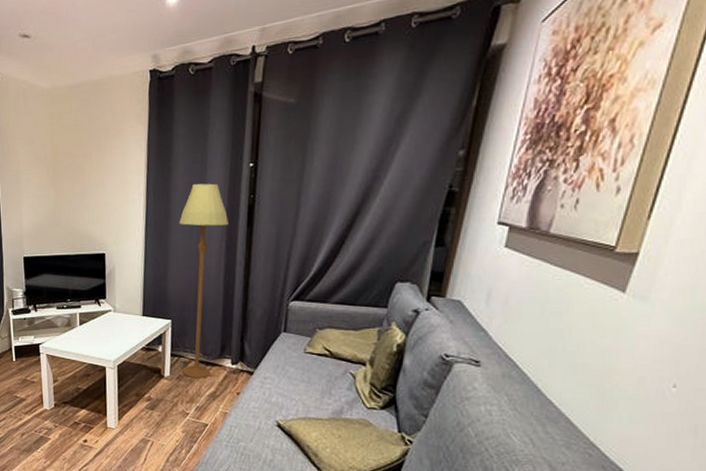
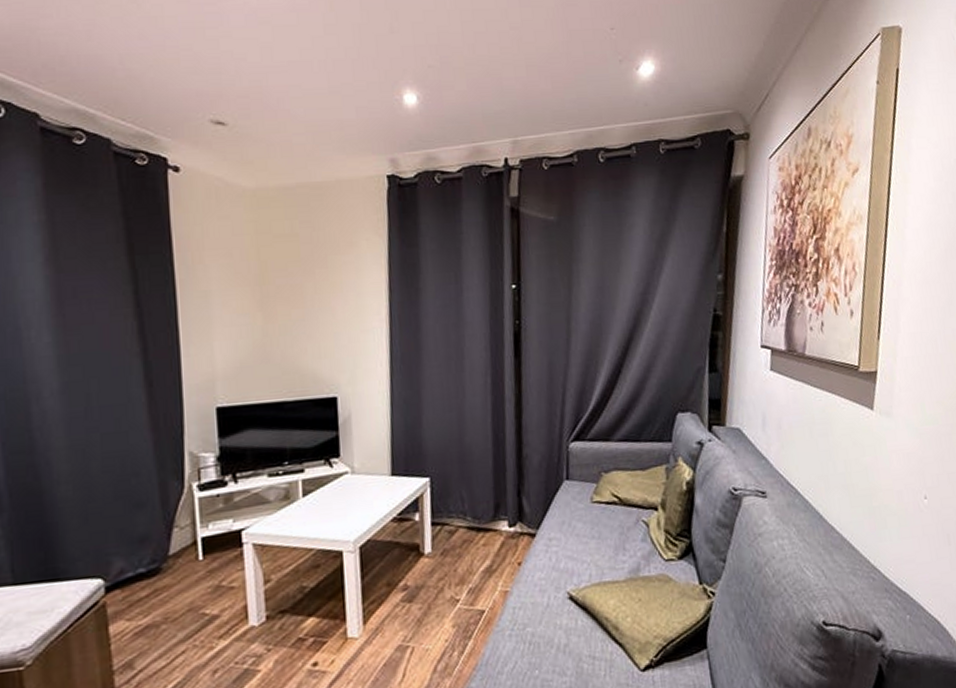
floor lamp: present [179,183,228,379] -> none [432,307,492,552]

